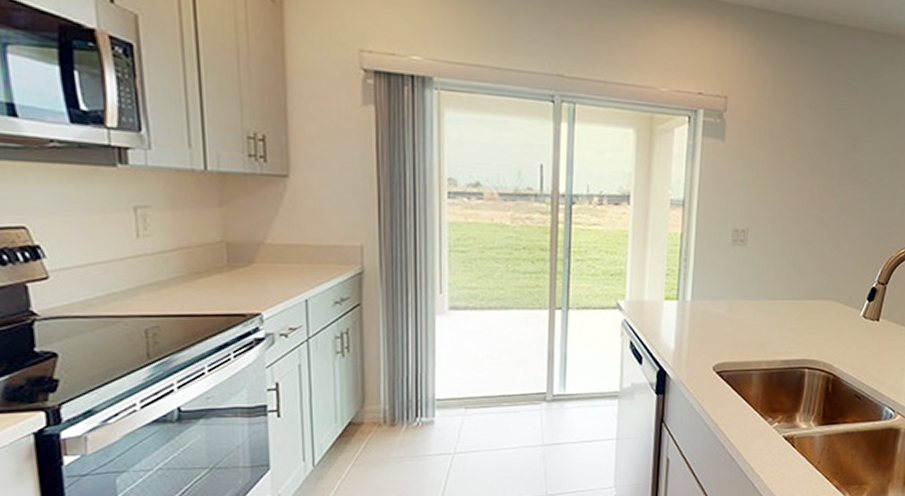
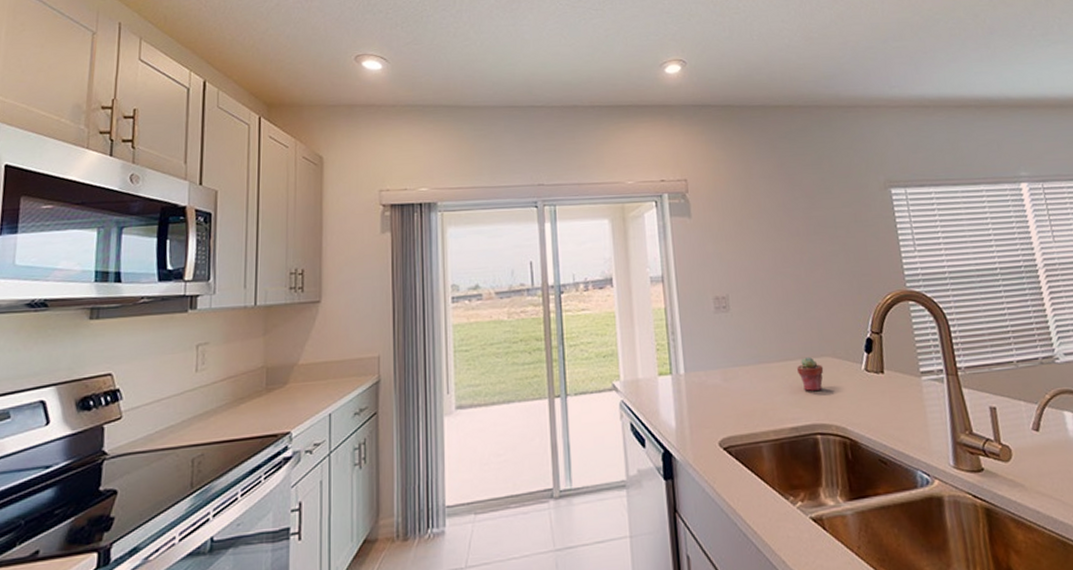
potted succulent: none [799,298,825,331] -> present [796,356,824,392]

